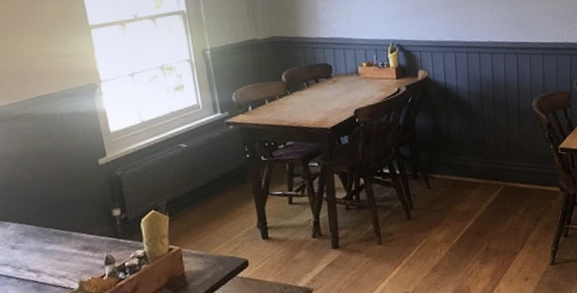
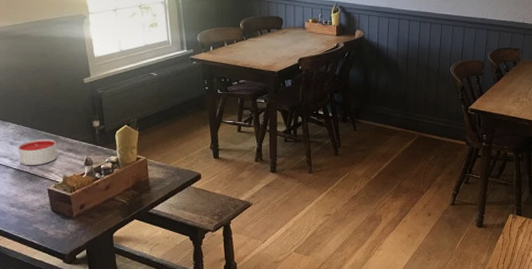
candle: none [22,237,71,273] -> present [18,139,58,166]

